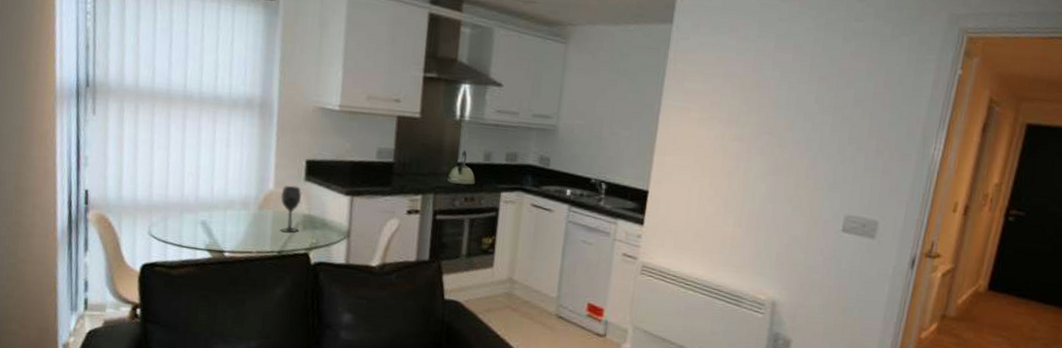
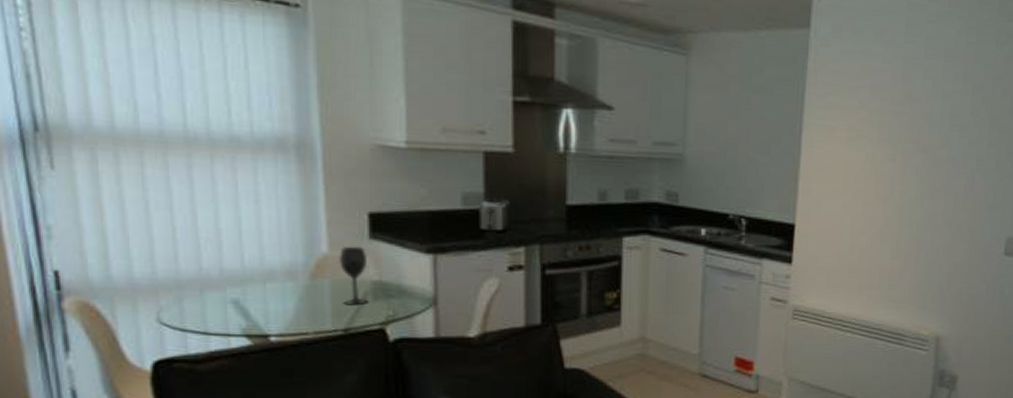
toaster: none [387,153,415,183] -> present [478,198,512,234]
kettle: present [447,150,476,186] -> none [555,189,591,232]

